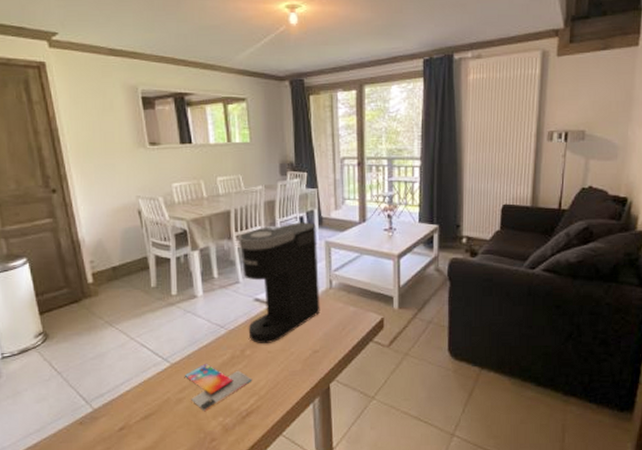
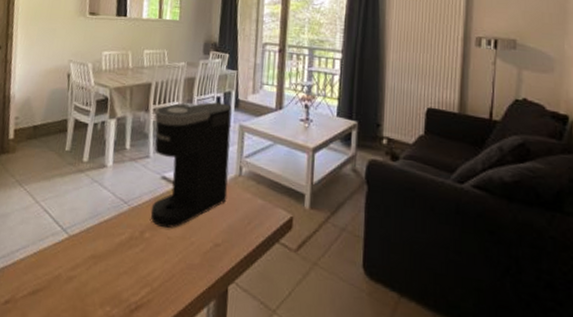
smartphone: present [185,363,253,412] -> none [80,240,148,297]

